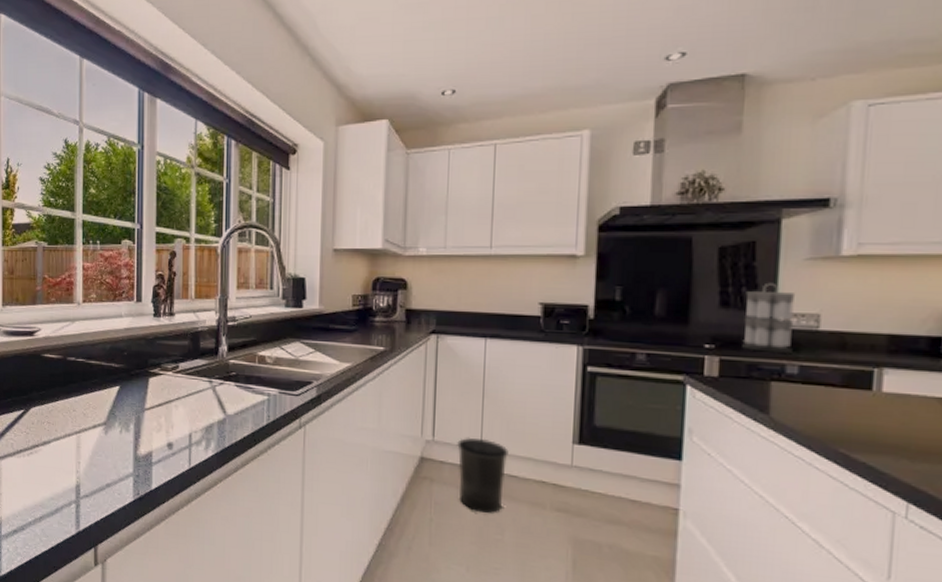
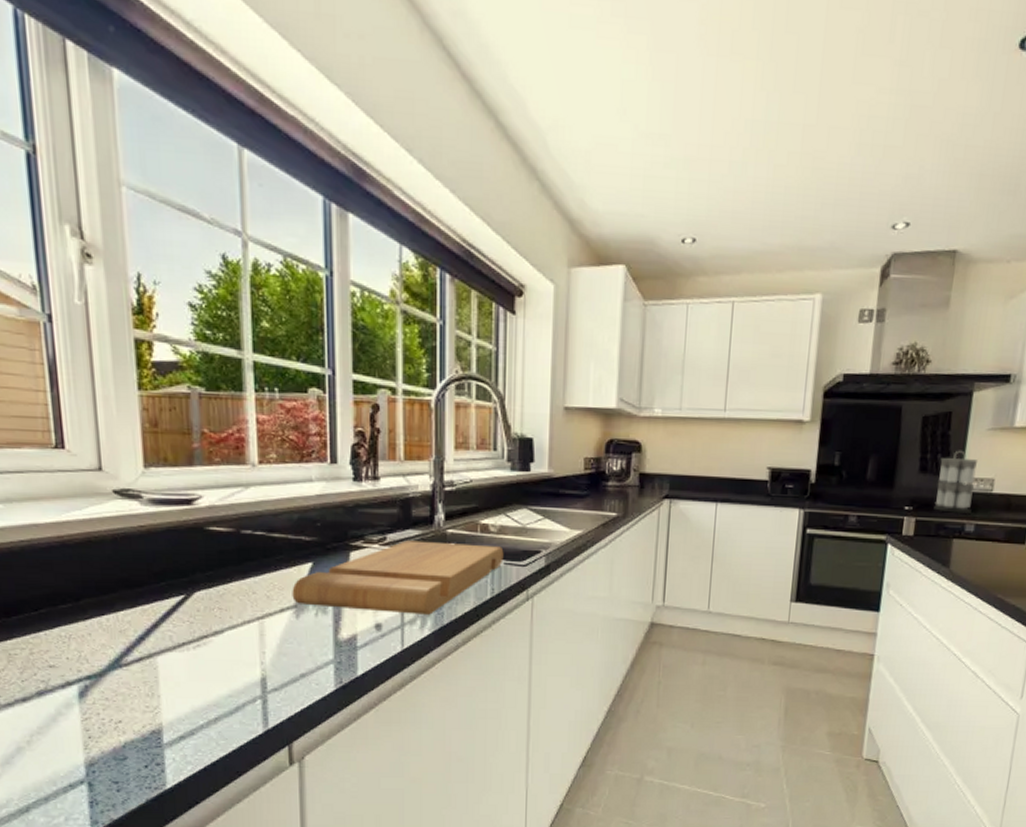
cutting board: none [103,369,279,437] -> present [292,540,504,615]
waste bin: present [457,437,509,513] -> none [685,600,734,671]

